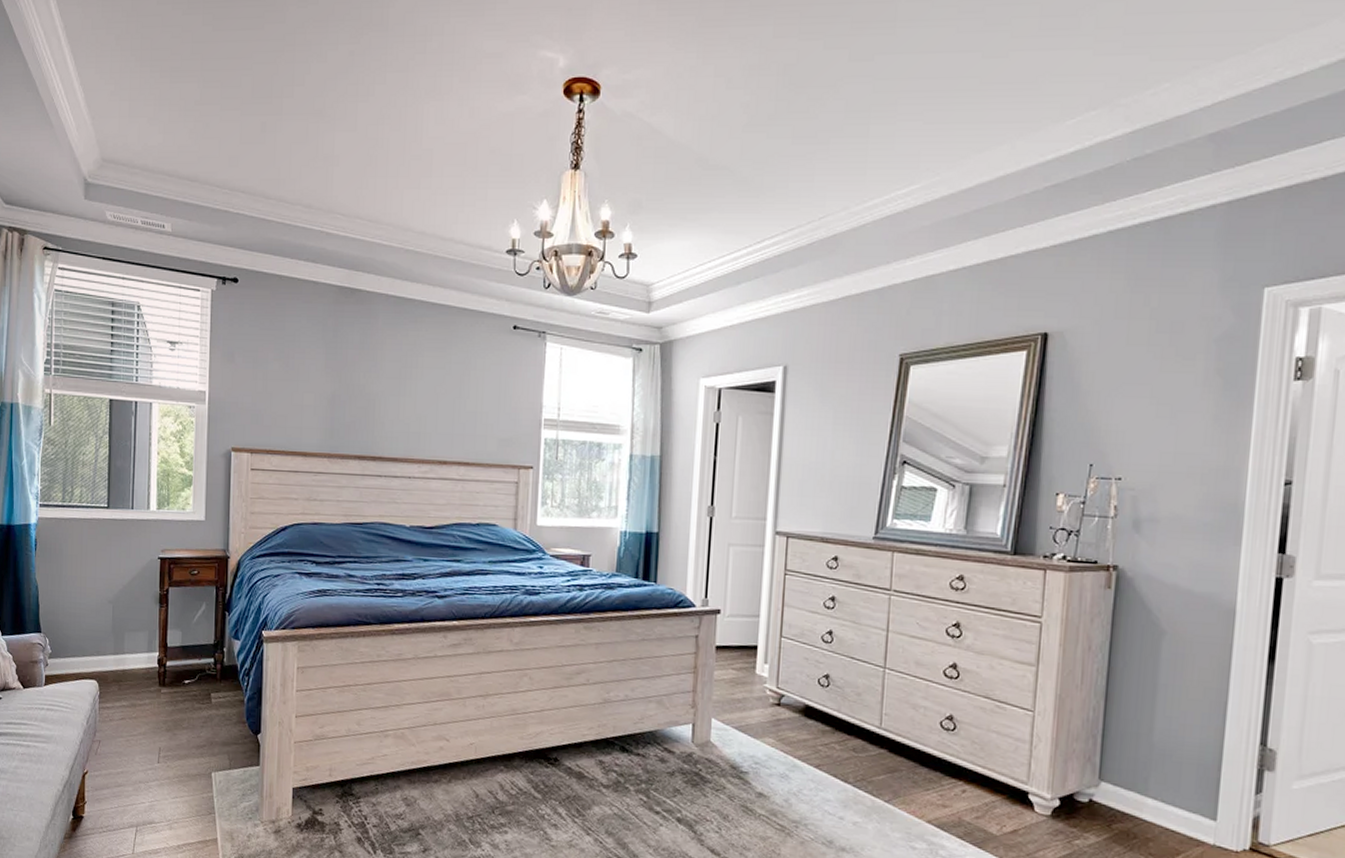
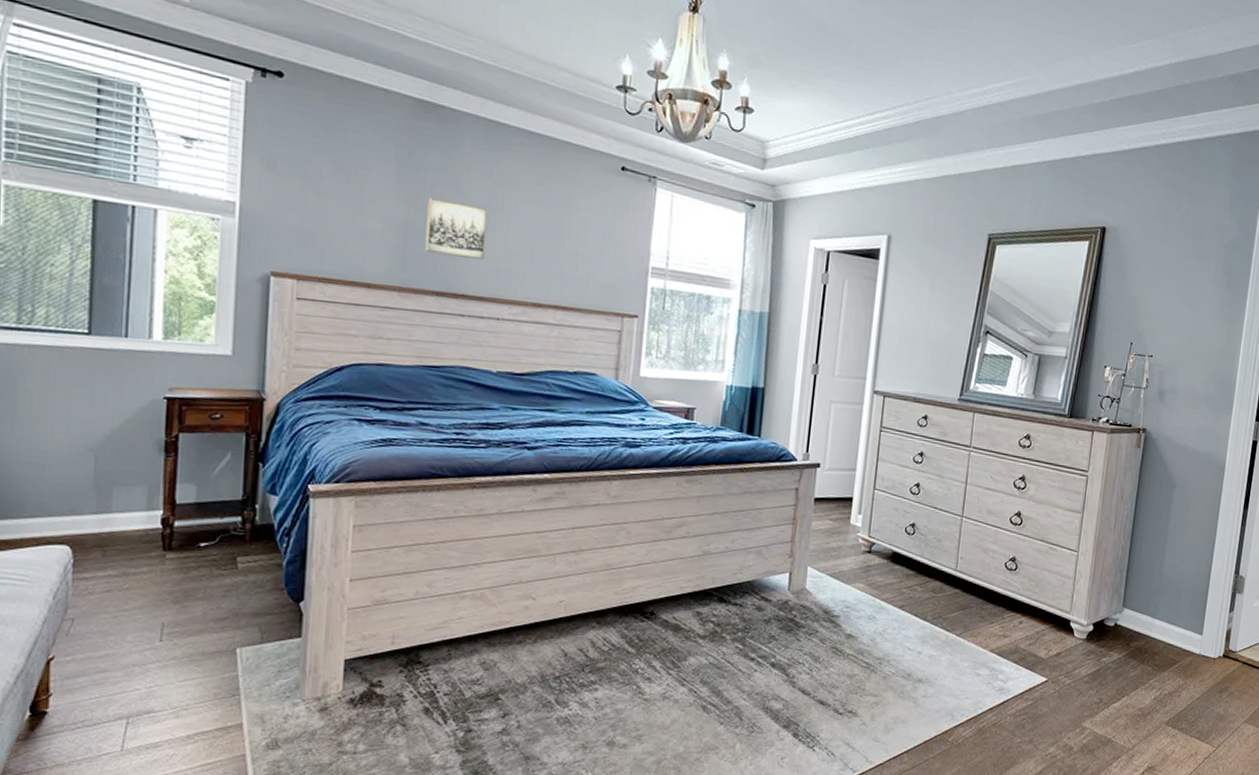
wall art: none [348,372,398,424] -> present [424,198,488,259]

